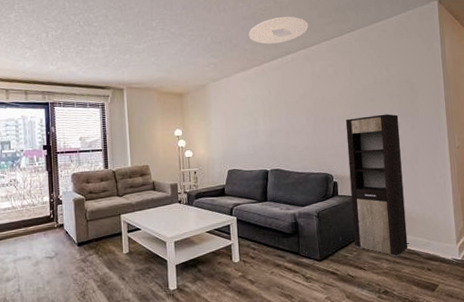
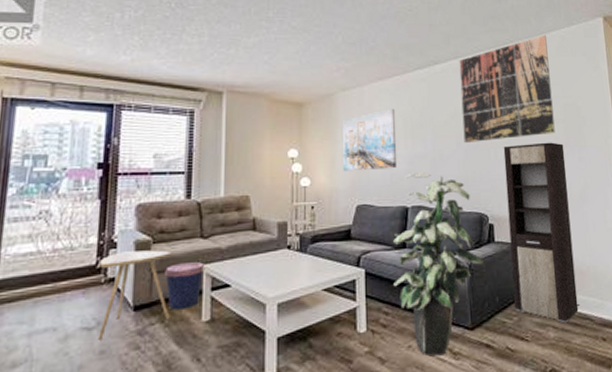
side table: none [52,205,102,266] -> present [98,250,174,342]
coffee cup: none [95,213,123,246] -> present [165,262,205,310]
wall art: none [214,93,258,145] -> present [342,108,396,172]
ceiling light: present [248,16,309,44] -> none [389,20,461,50]
indoor plant: none [257,143,330,279] -> present [393,172,485,356]
wall art: none [307,21,391,119] -> present [459,34,555,144]

